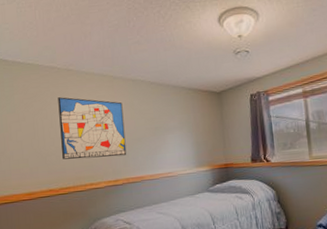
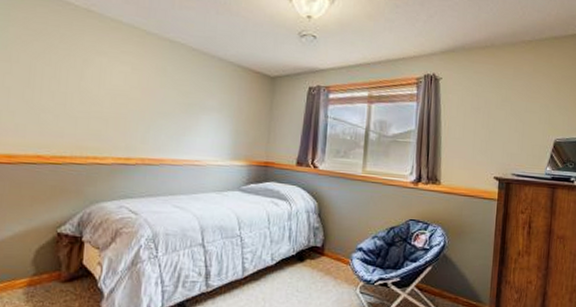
wall art: present [58,97,127,160] -> none [62,42,152,131]

